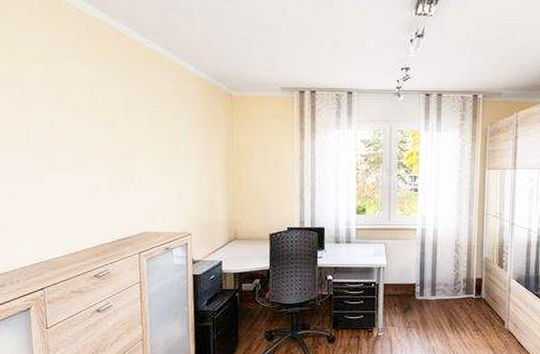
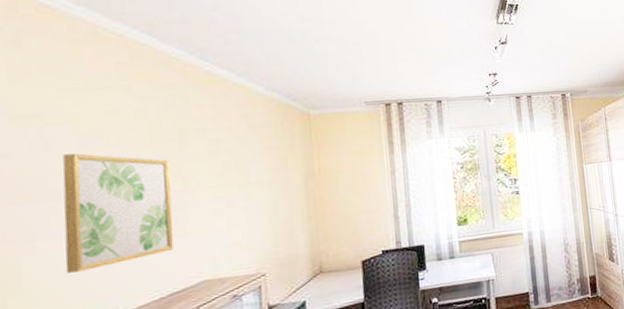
wall art: none [40,114,121,212] -> present [62,153,173,273]

